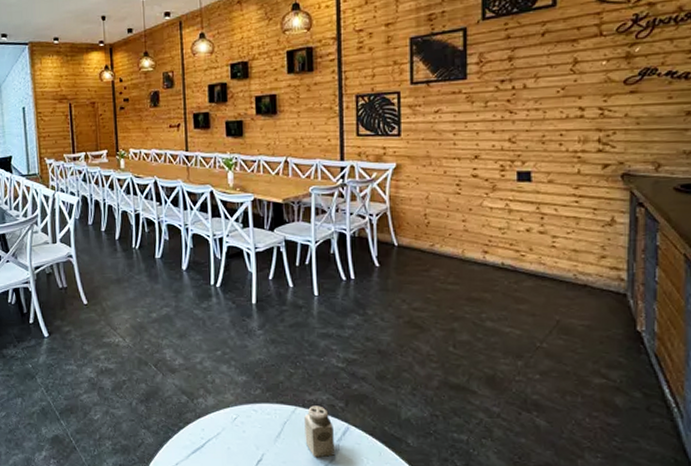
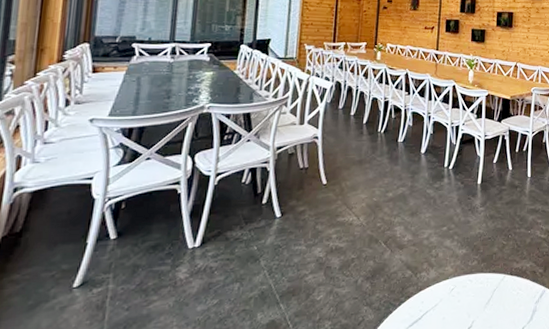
salt shaker: present [304,406,334,458] -> none [509,272,533,320]

